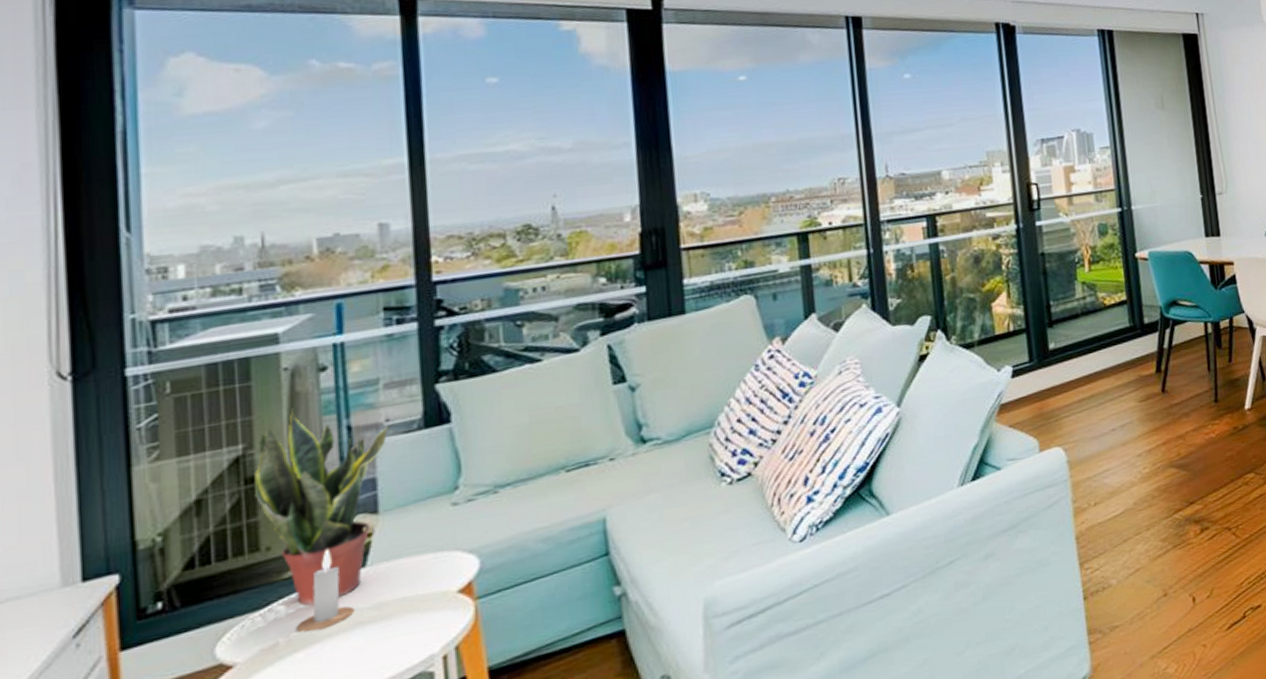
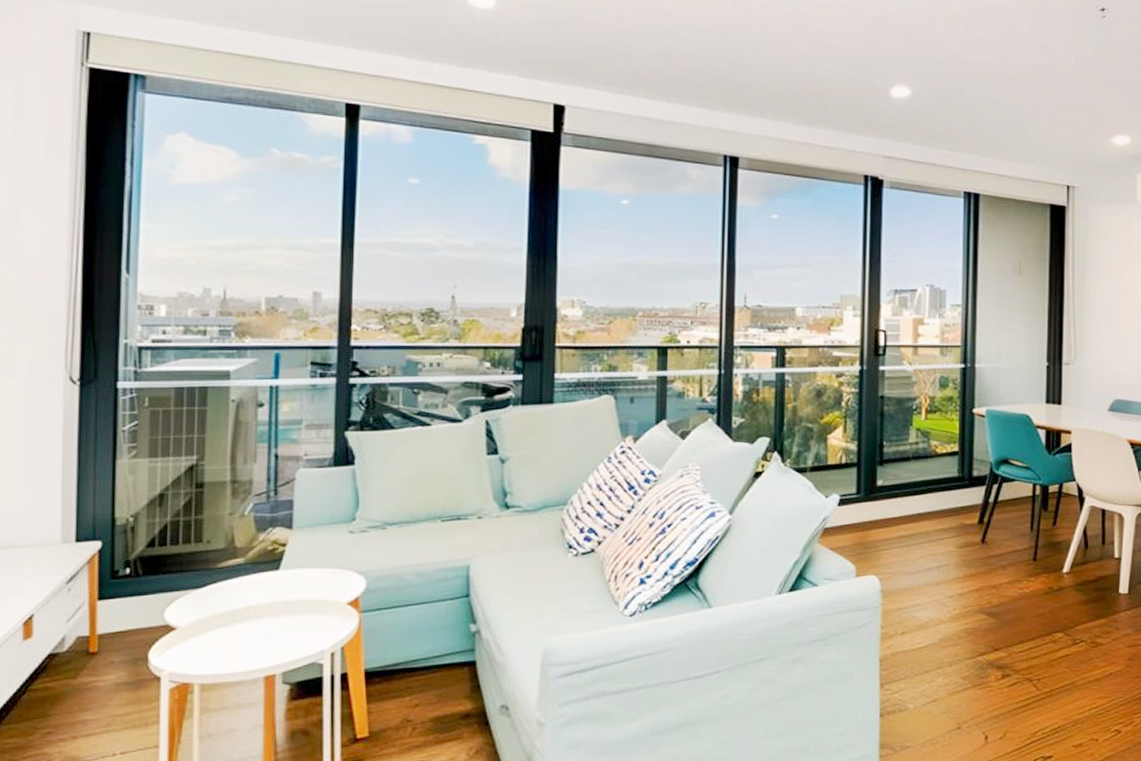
potted plant: present [254,408,389,607] -> none [203,433,307,594]
candle: present [296,549,354,633] -> none [224,550,268,613]

